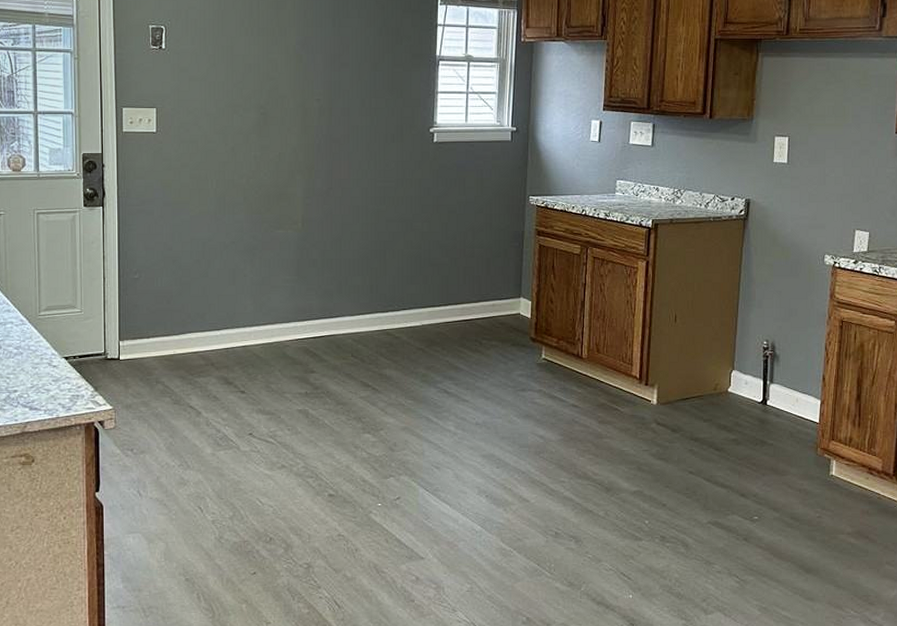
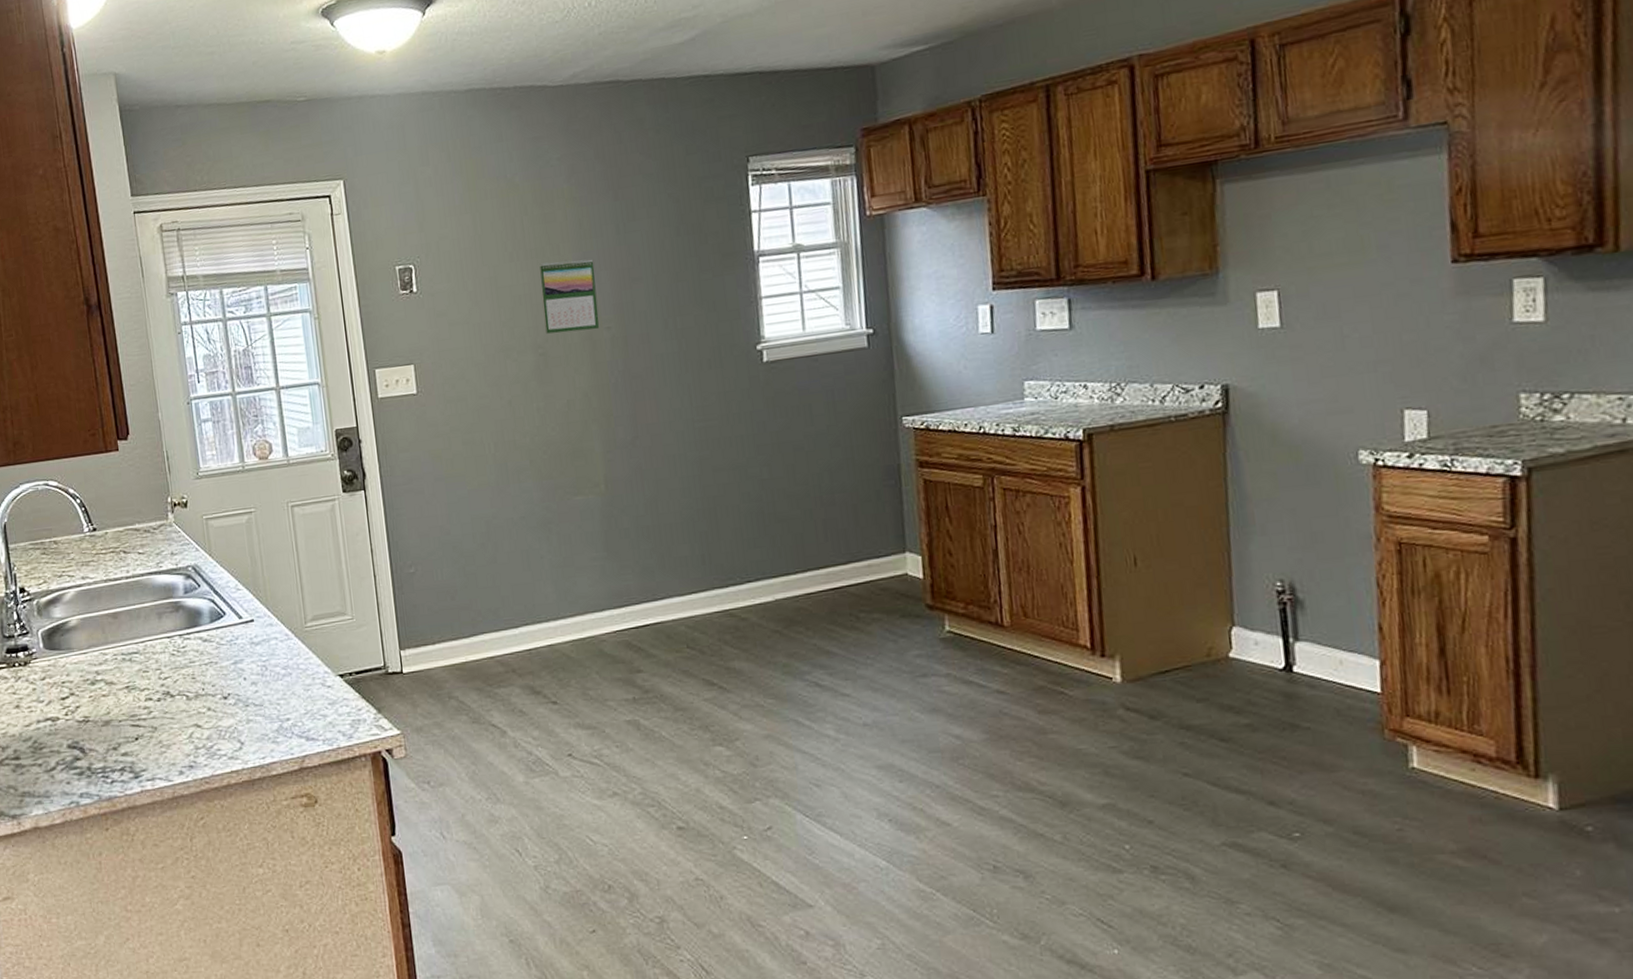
calendar: none [267,41,312,100] -> present [539,259,600,334]

